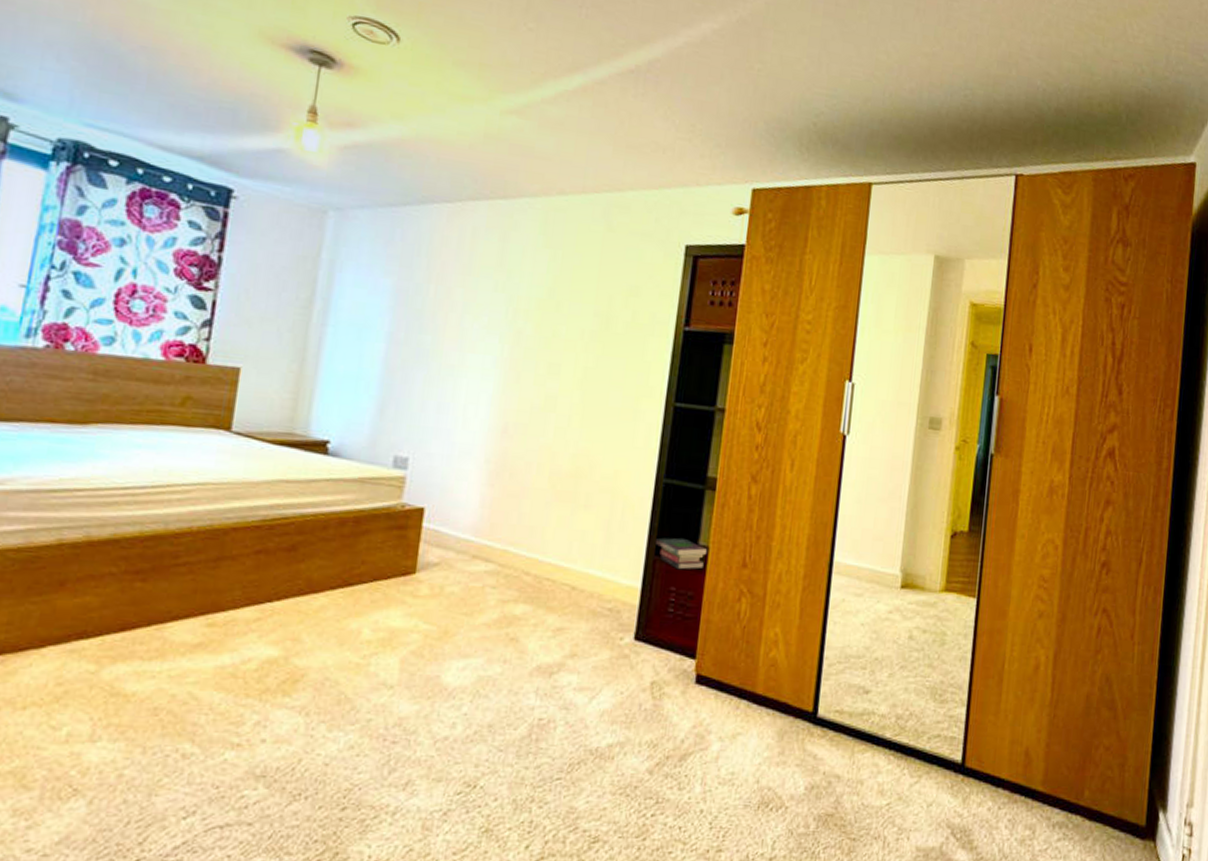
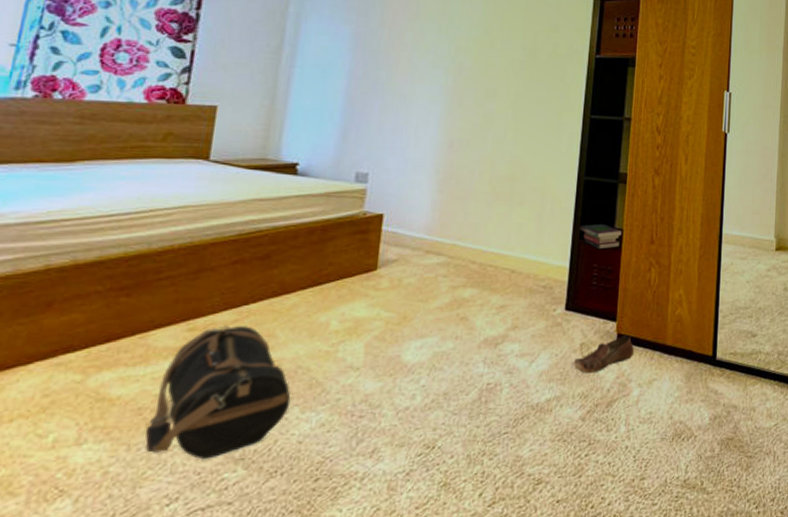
duffel bag: none [162,623,317,771] -> present [145,325,291,459]
shoe: none [641,677,717,719] -> present [573,335,635,374]

